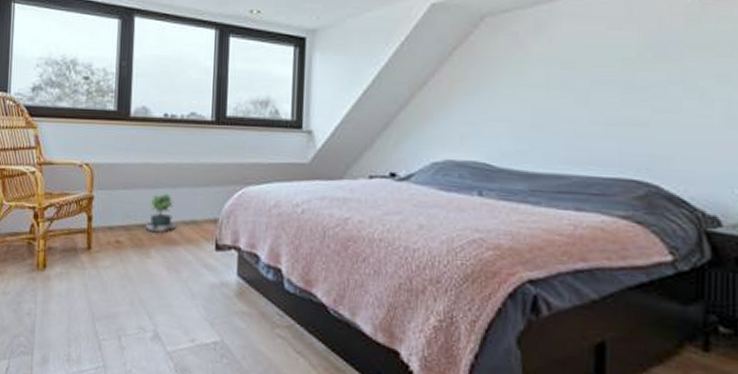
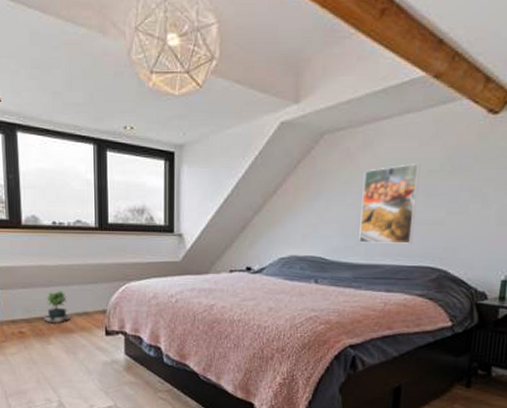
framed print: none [535,51,612,150] -> present [359,164,421,244]

